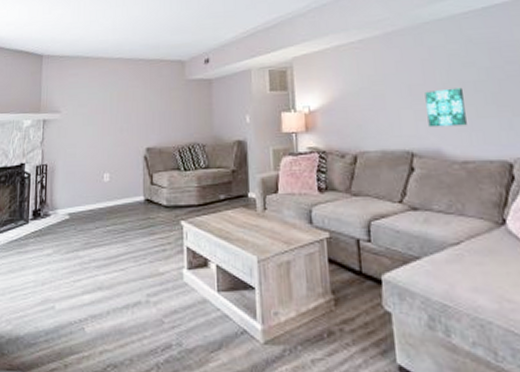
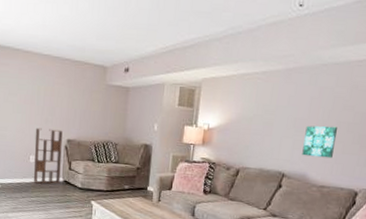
spice rack: none [109,138,141,207] -> present [34,127,63,185]

